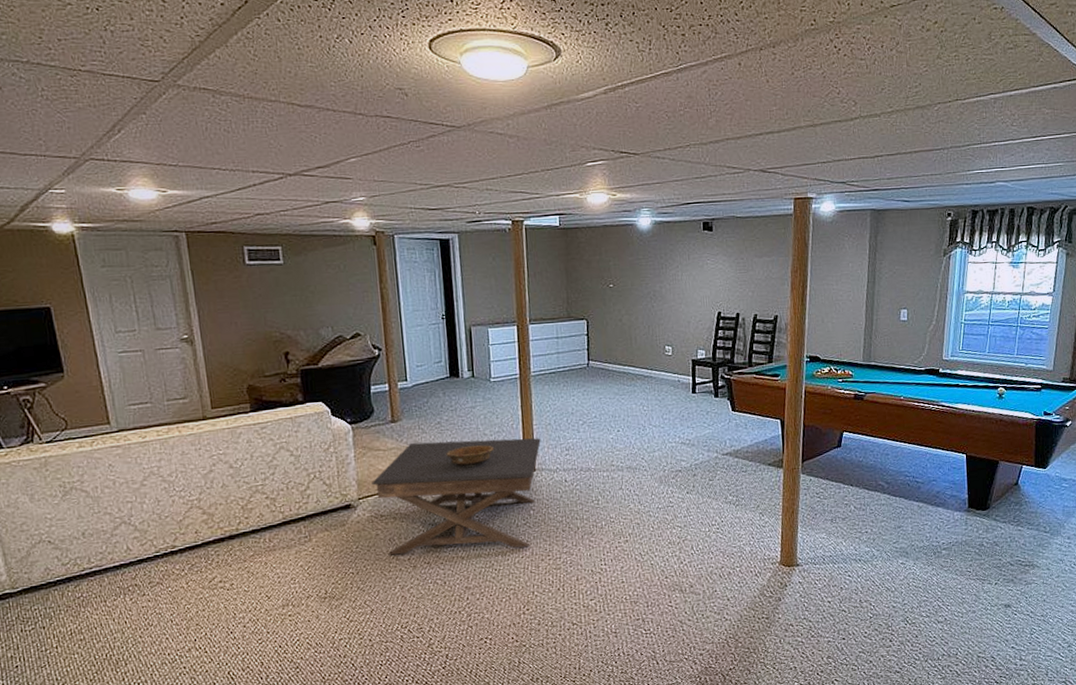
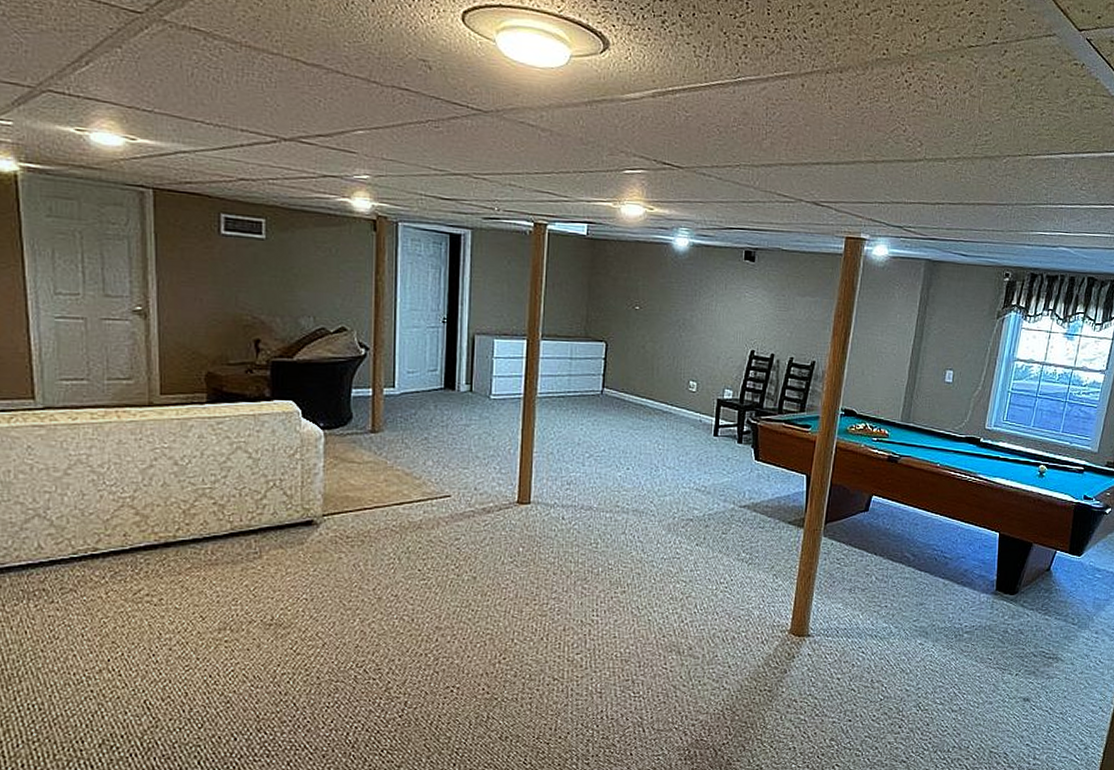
coffee table: present [372,438,541,555] -> none [340,457,540,589]
decorative bowl: present [446,445,494,468] -> none [430,469,486,492]

